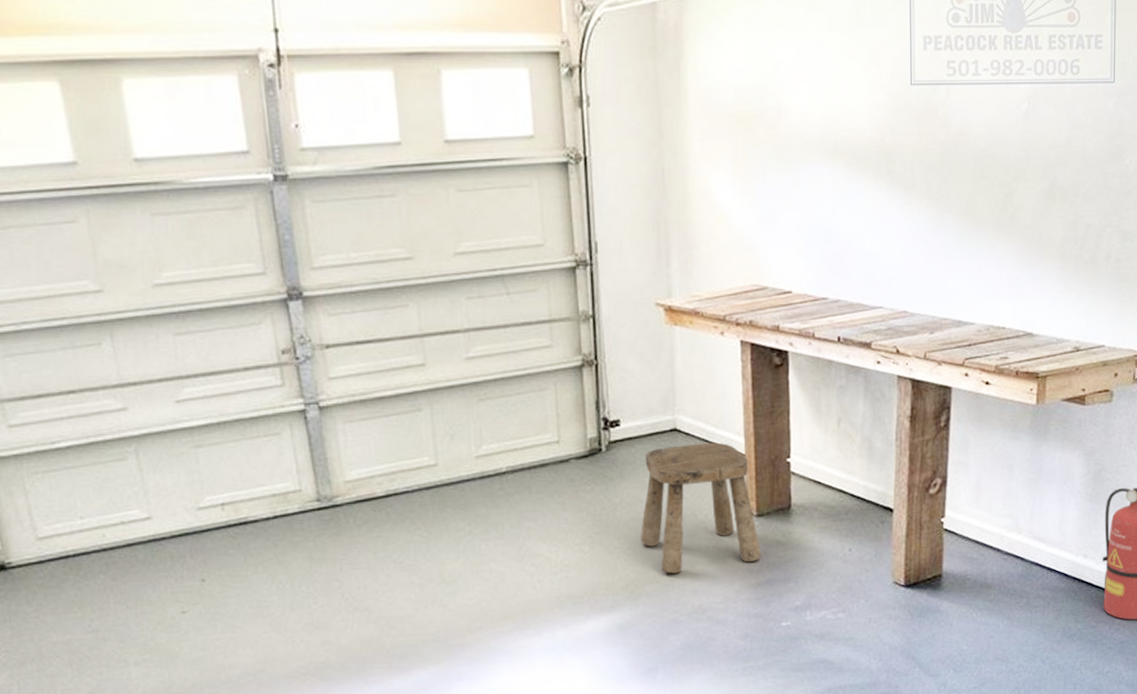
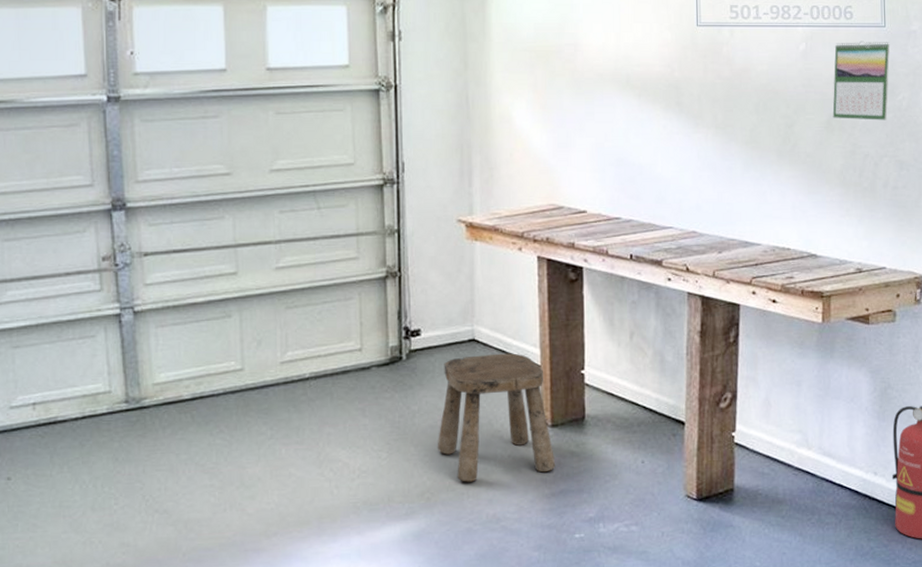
calendar: none [1054,98,1119,187] -> present [832,41,890,120]

